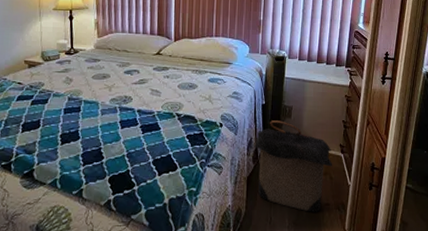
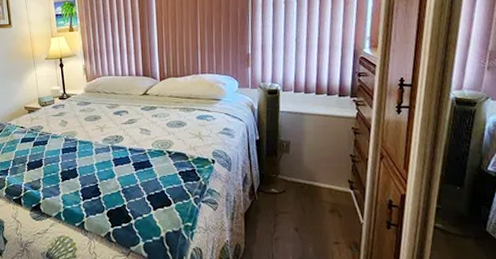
laundry hamper: present [255,120,333,212] -> none [251,156,341,251]

